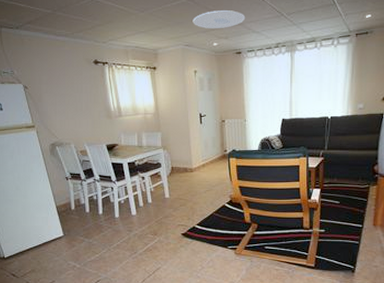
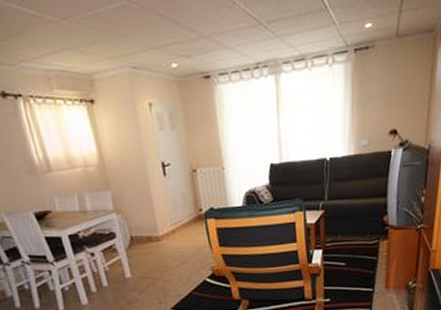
ceiling light: present [192,10,246,28] -> none [139,17,213,43]

